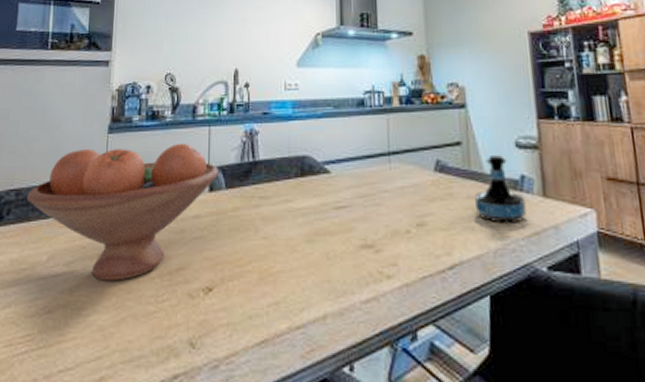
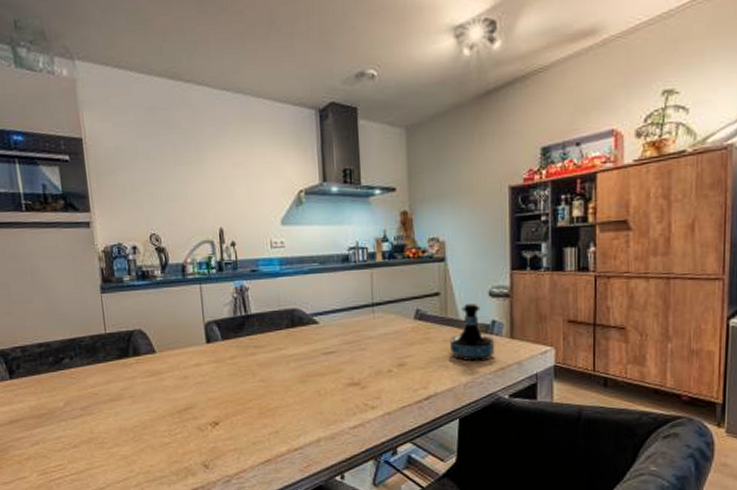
fruit bowl: present [26,143,220,281] -> none [32,300,215,421]

